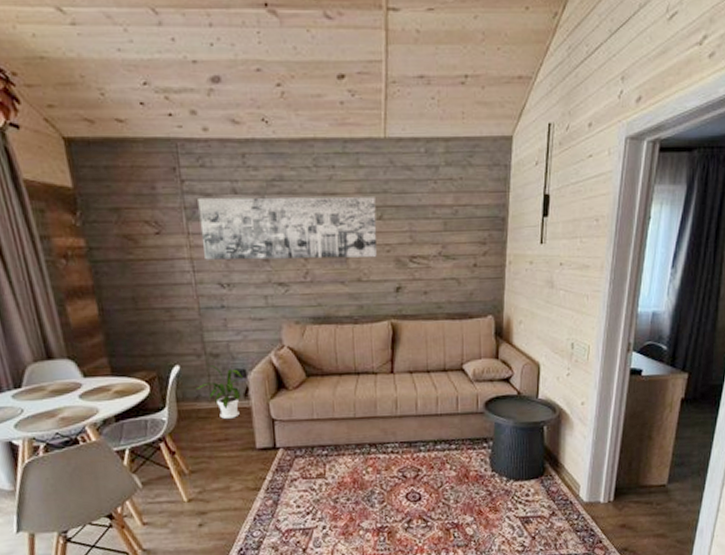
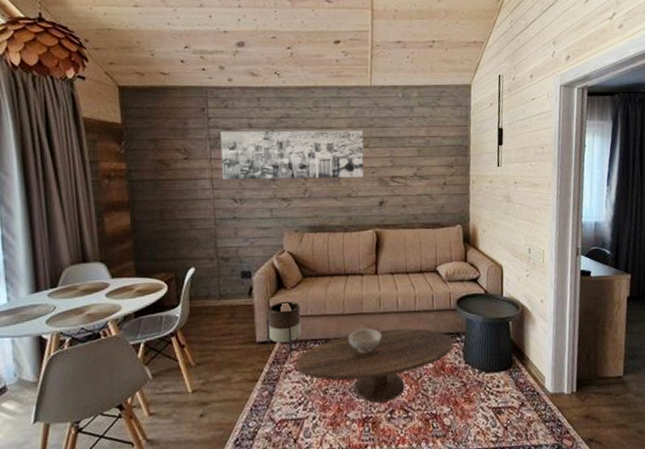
house plant: present [195,364,243,420] -> none [207,267,248,316]
planter: none [266,403,307,466] -> present [266,301,301,359]
coffee table: none [302,433,480,512] -> present [296,328,454,403]
decorative bowl: none [360,433,398,460] -> present [348,328,382,353]

